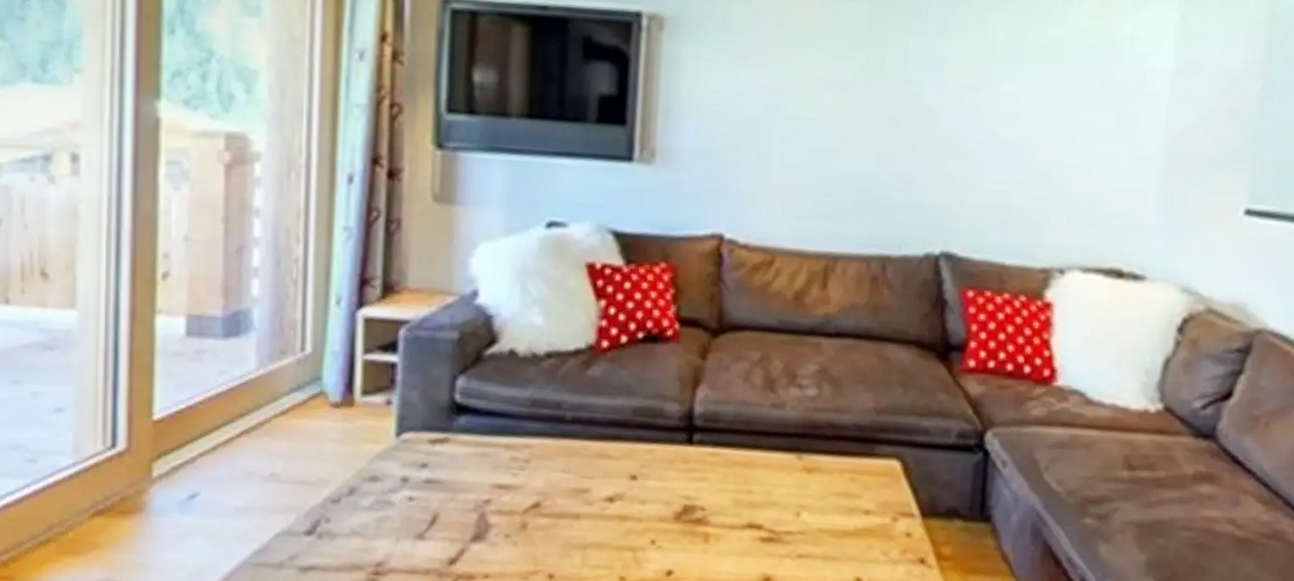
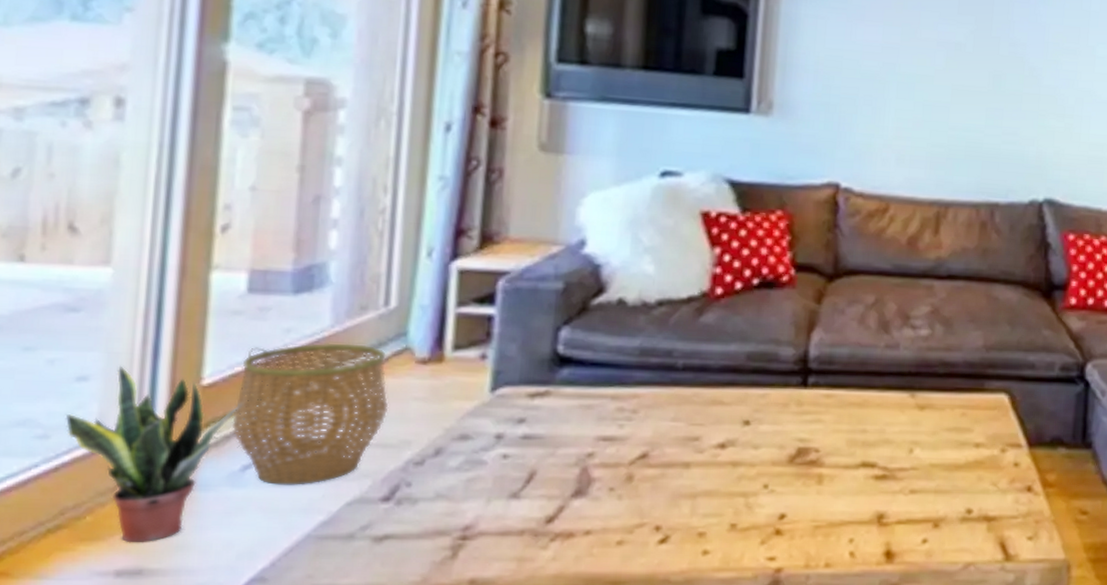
potted plant: none [47,400,187,560] -> present [65,365,243,543]
basket: none [178,384,308,516] -> present [231,343,389,485]

